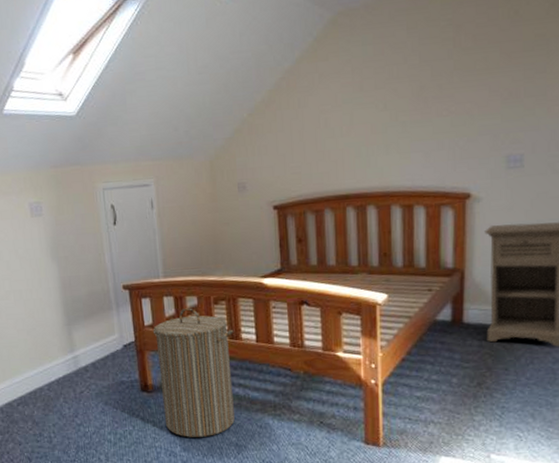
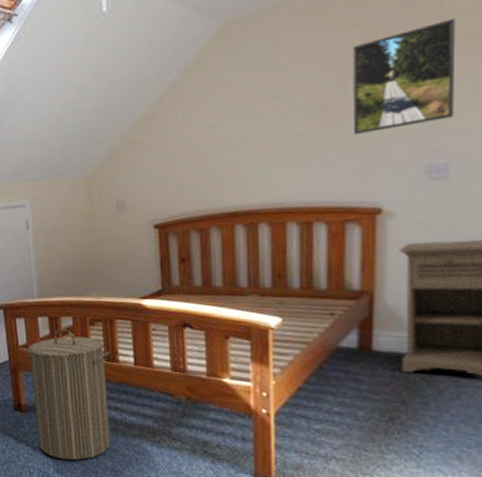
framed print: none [446,24,529,125] -> present [352,18,456,134]

